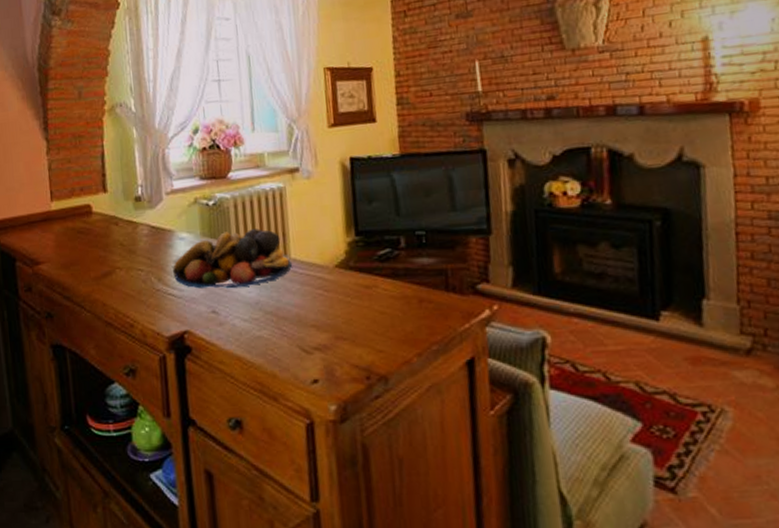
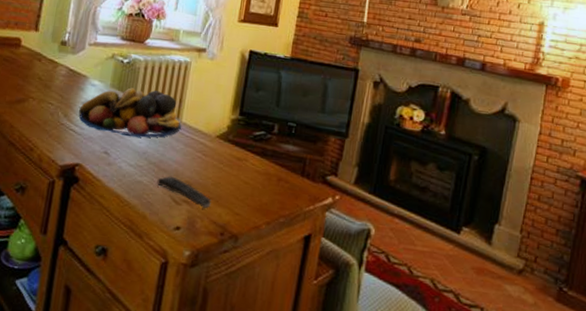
remote control: none [279,323,347,353] -> present [157,176,211,209]

